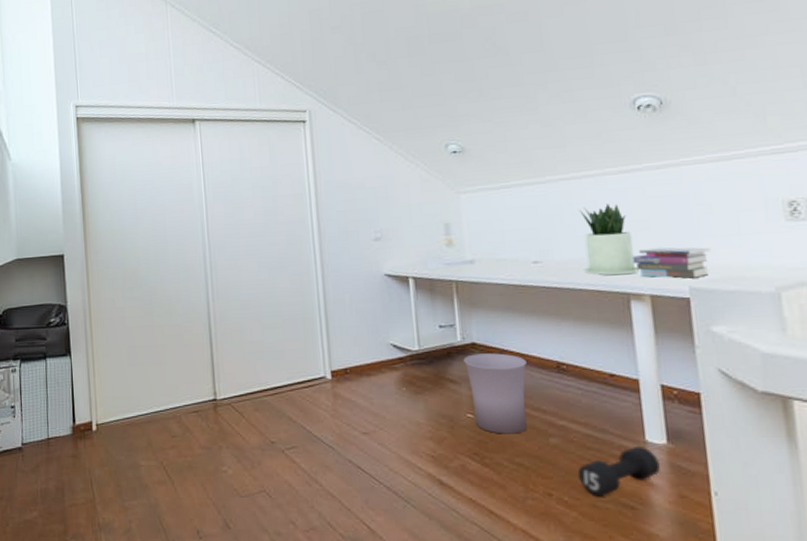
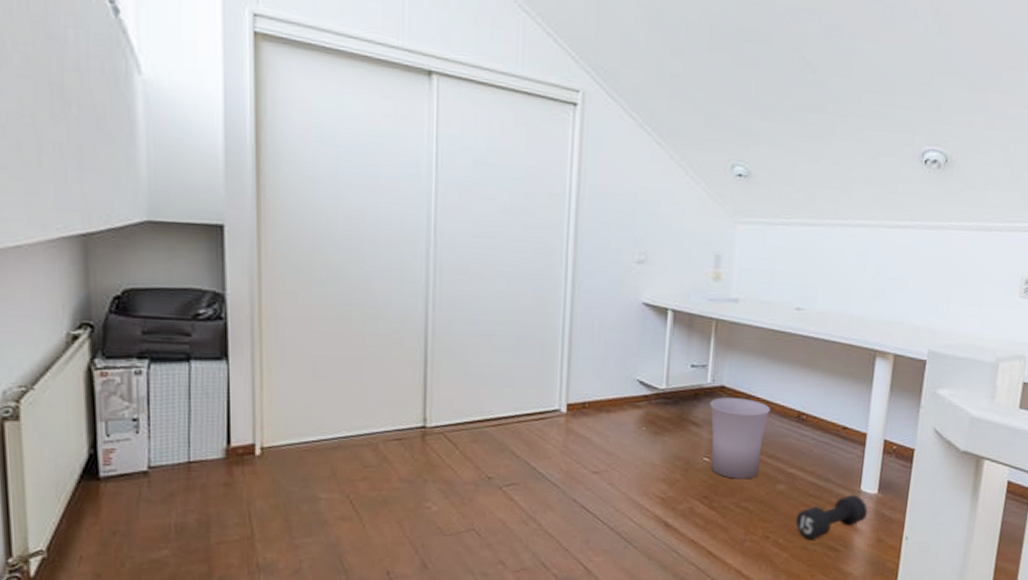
planter: present [579,204,640,276] -> none [840,257,891,332]
books: present [632,247,712,279] -> none [886,308,955,342]

